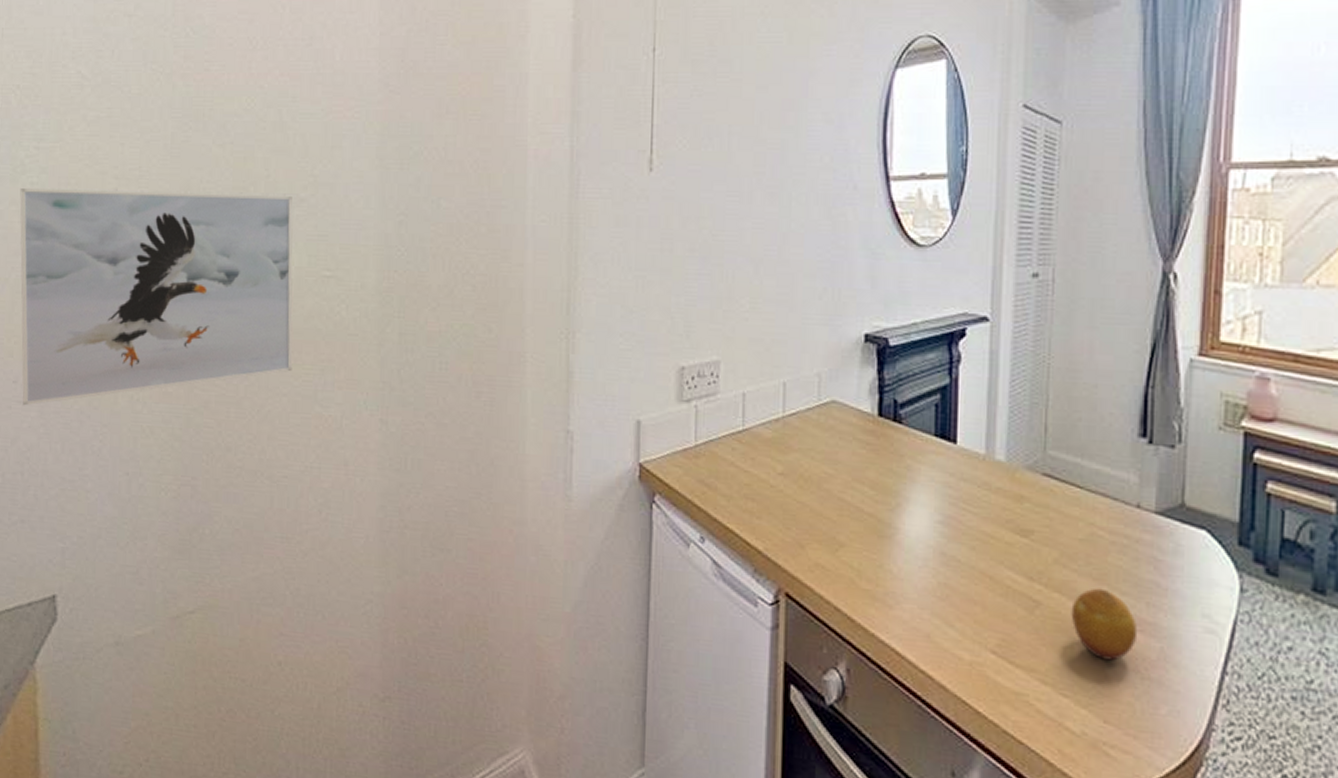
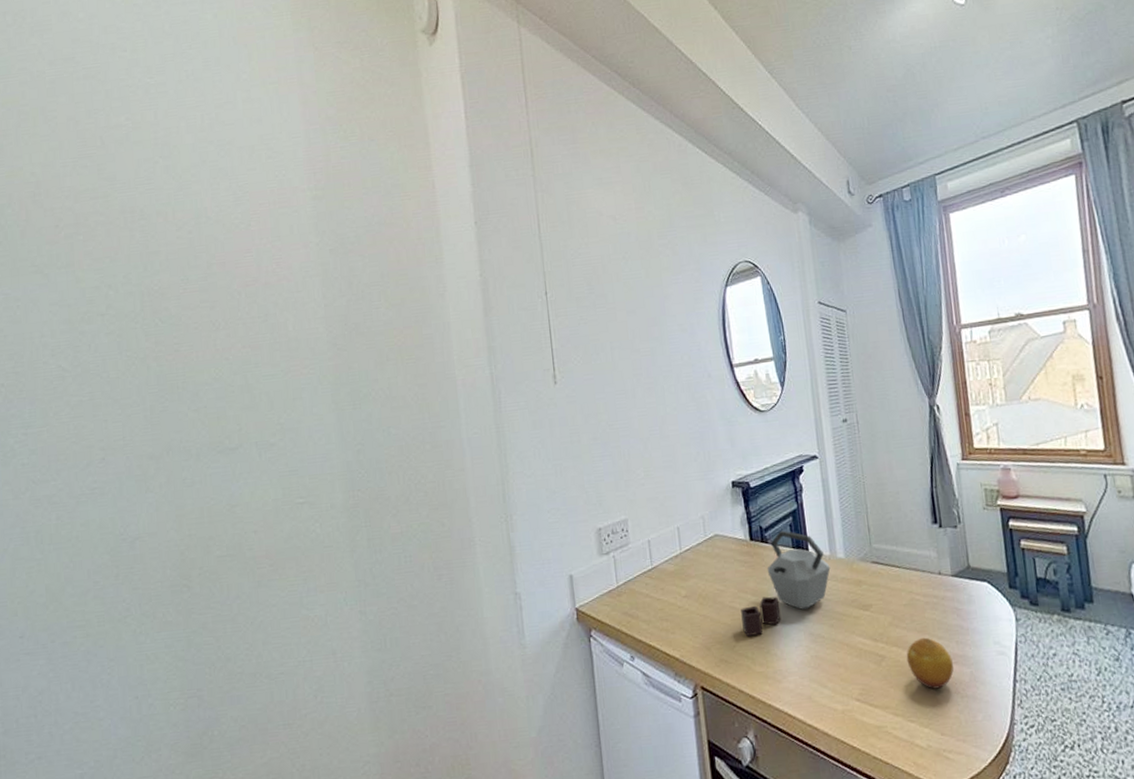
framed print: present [19,188,293,406] -> none [12,443,279,657]
kettle: none [851,410,983,542] -> present [741,530,831,637]

